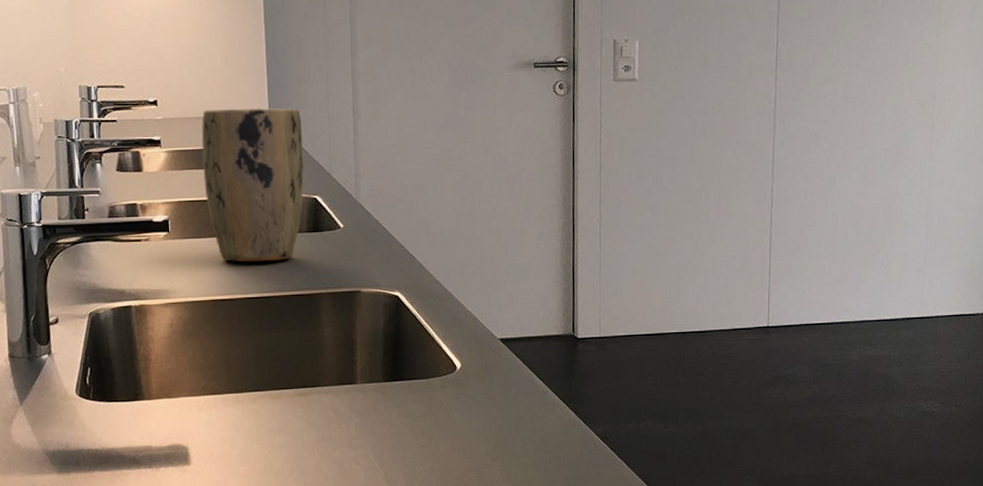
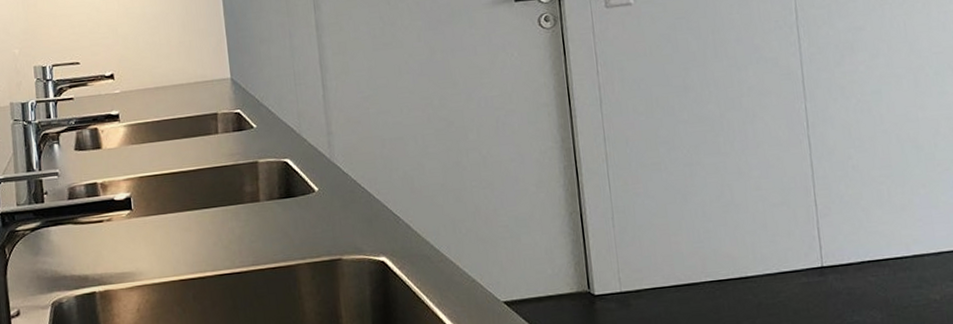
plant pot: present [201,108,304,262] -> none [160,69,273,237]

